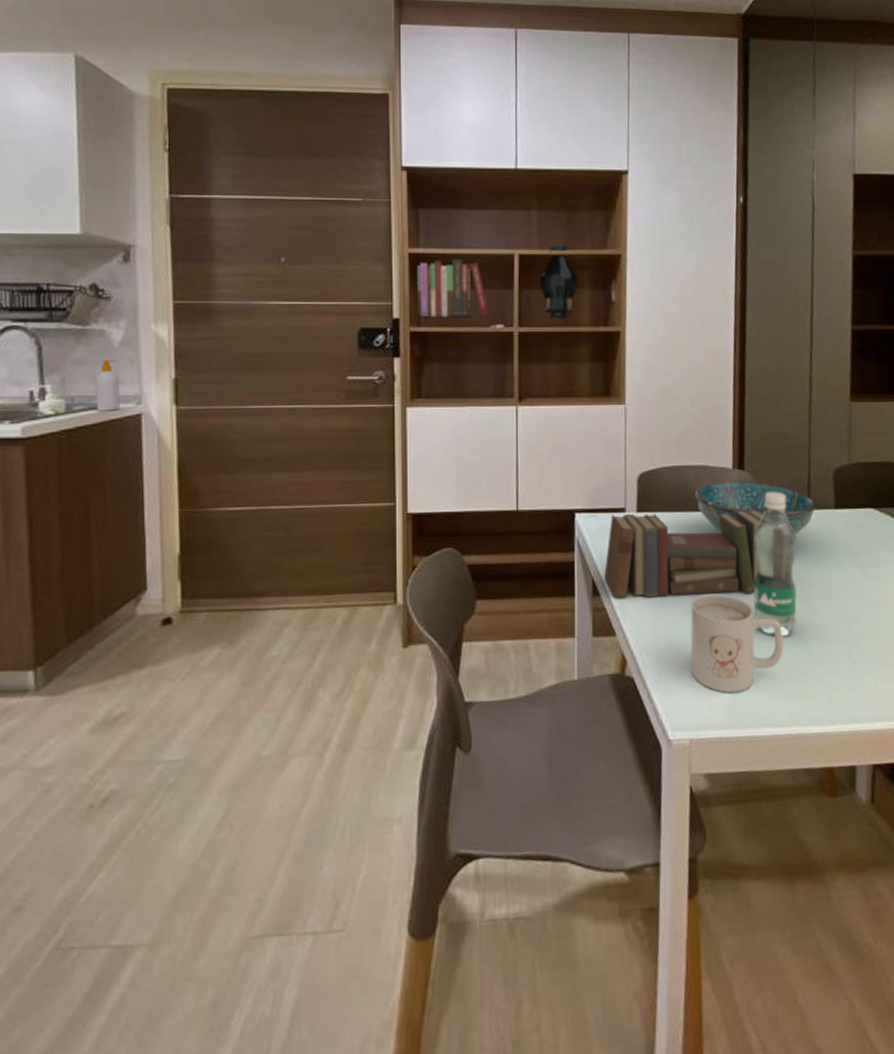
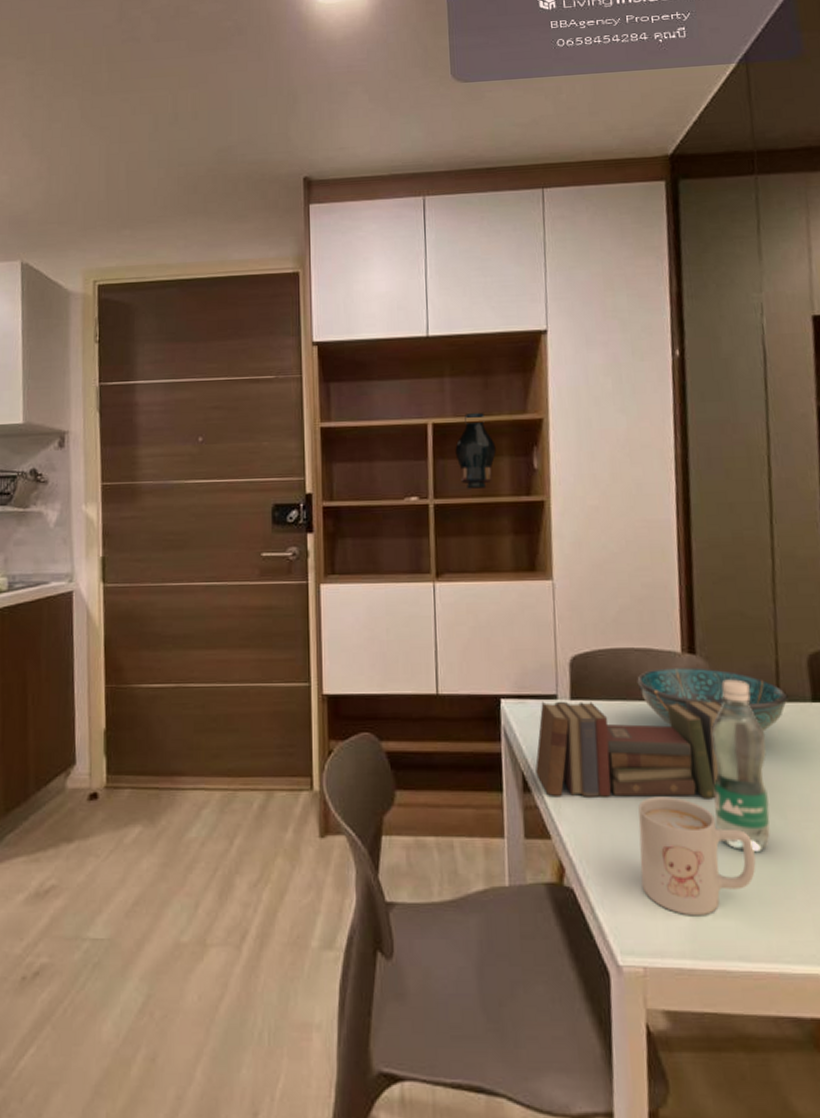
soap bottle: present [95,359,121,411] -> none [33,539,55,589]
books: present [417,259,489,319] -> none [329,431,402,492]

